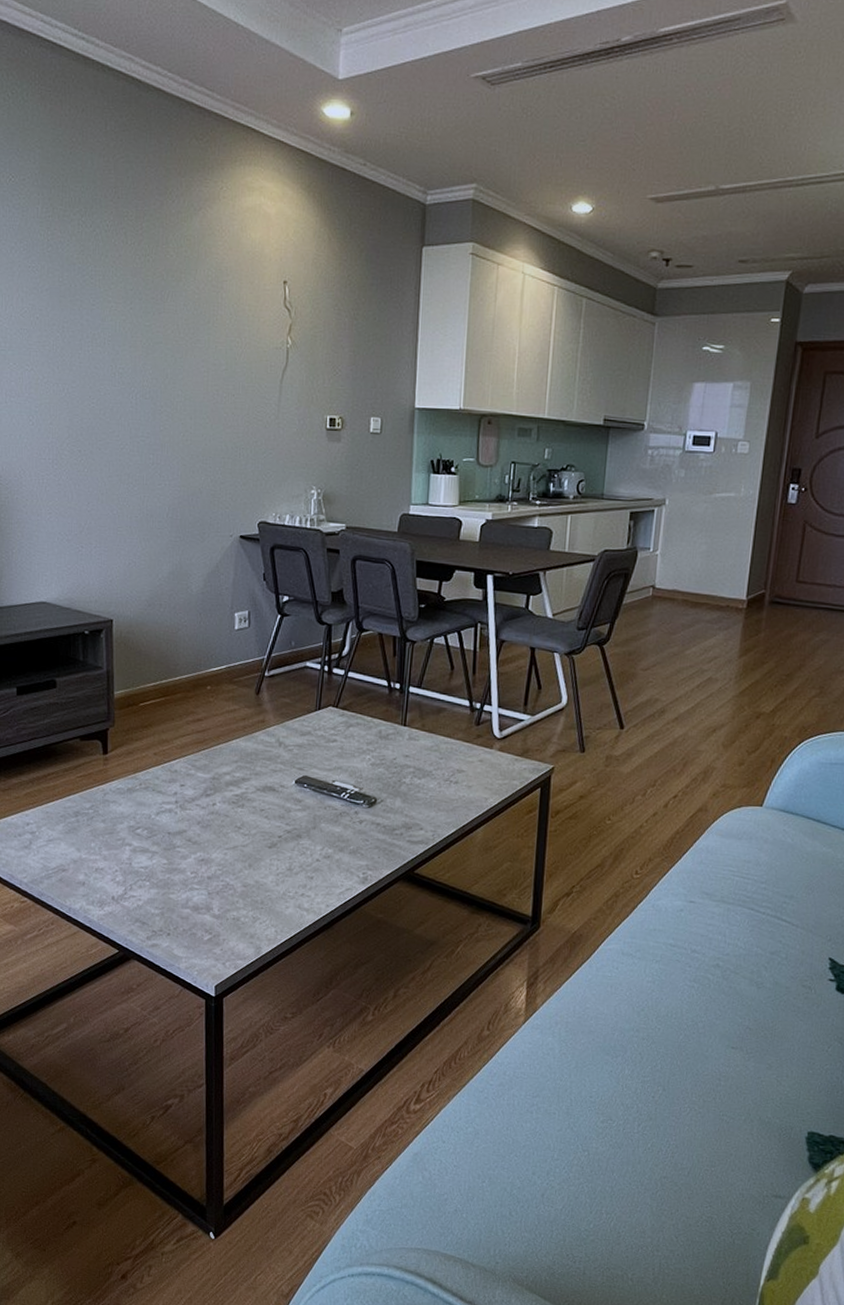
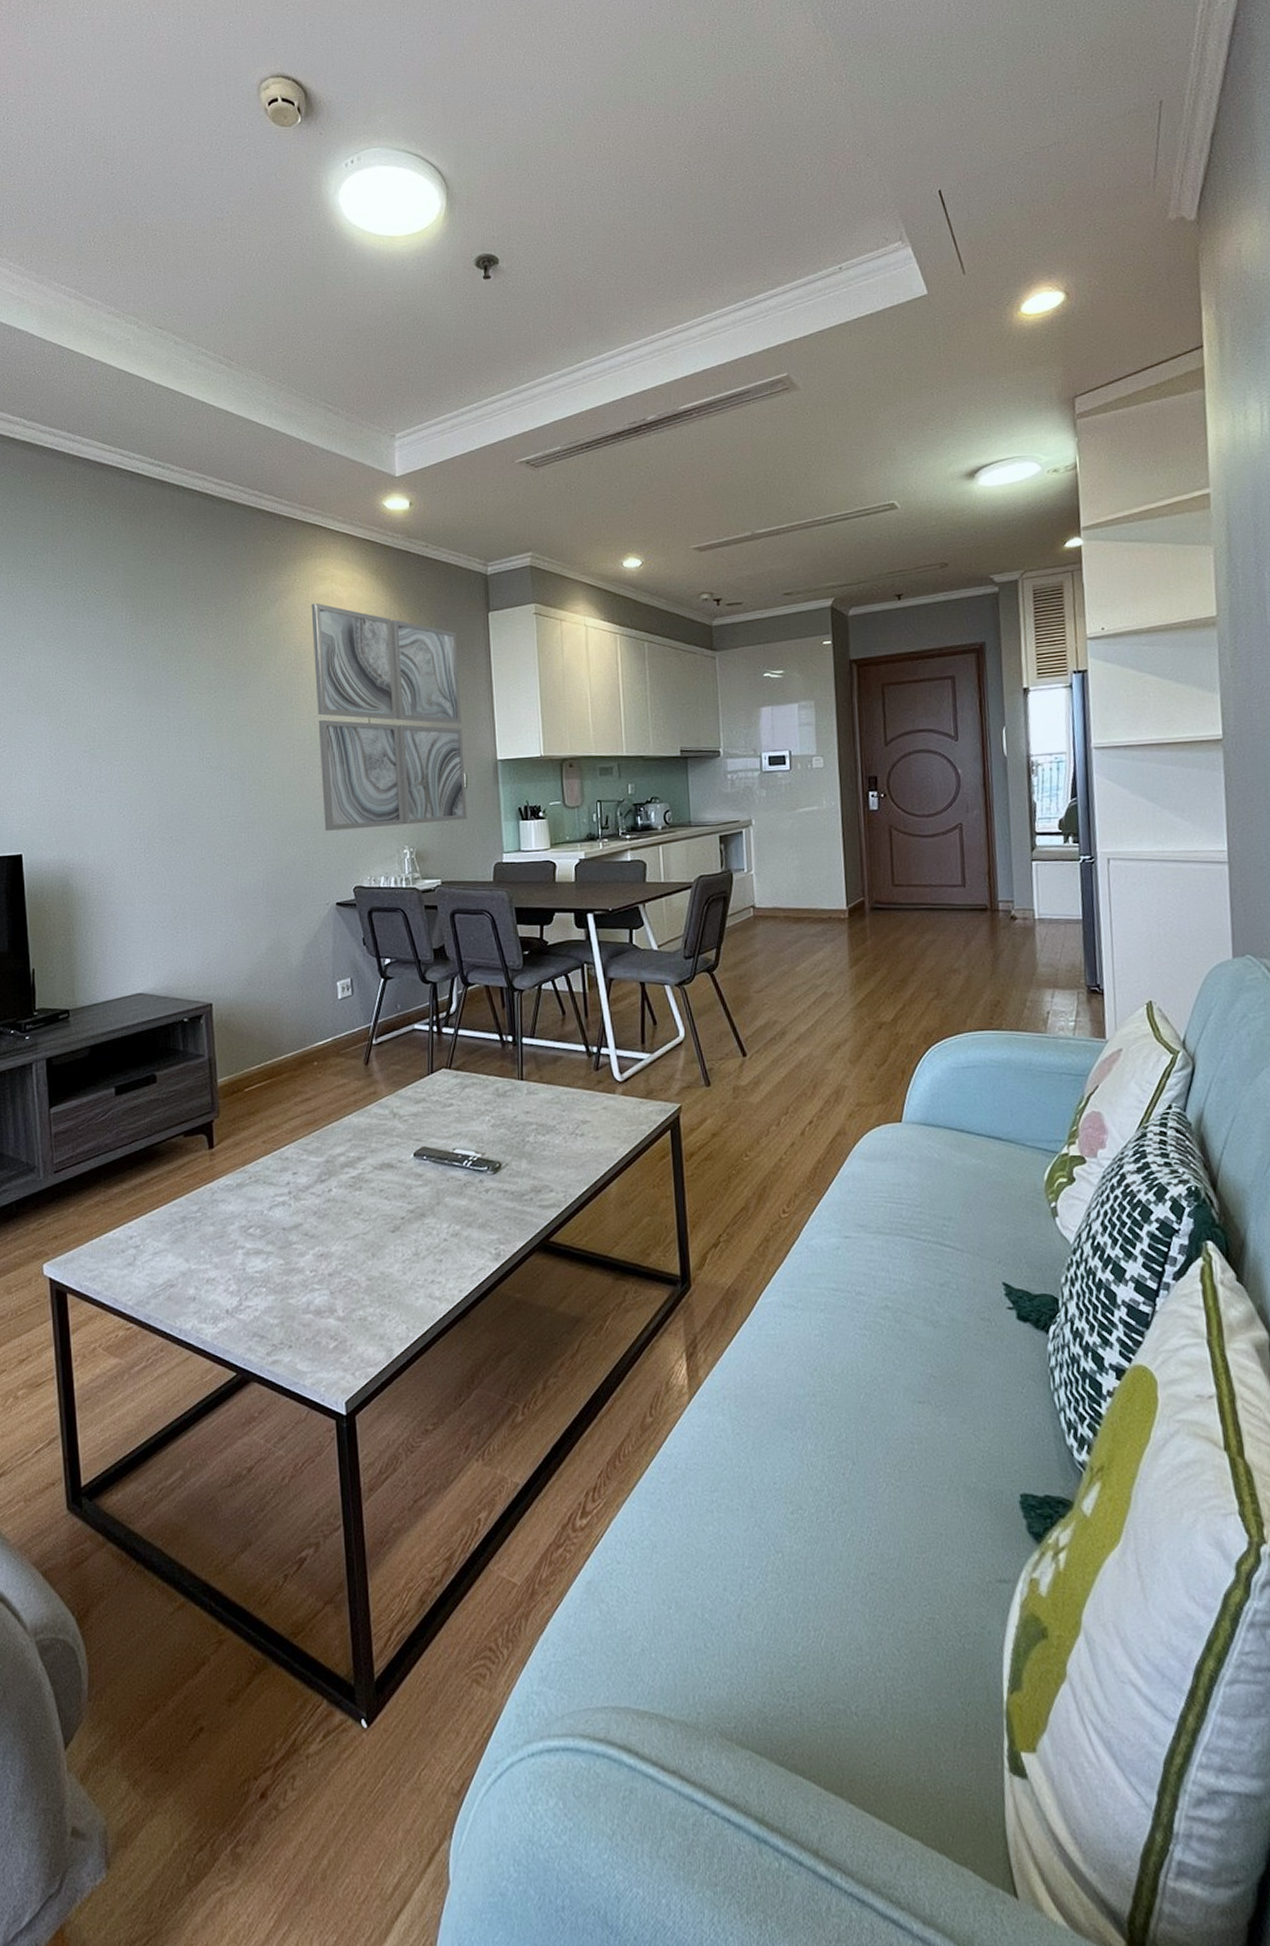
wall art: none [234,216,387,467] -> present [311,603,468,831]

